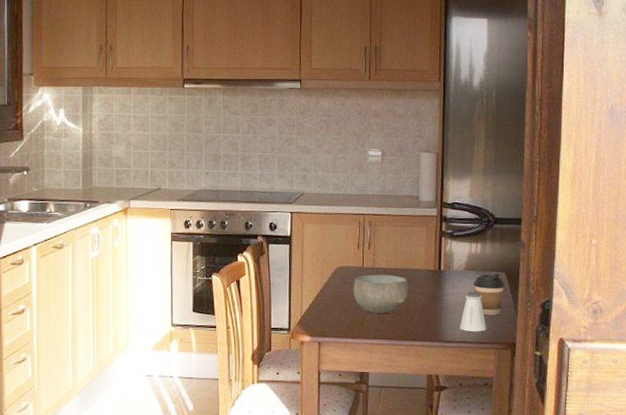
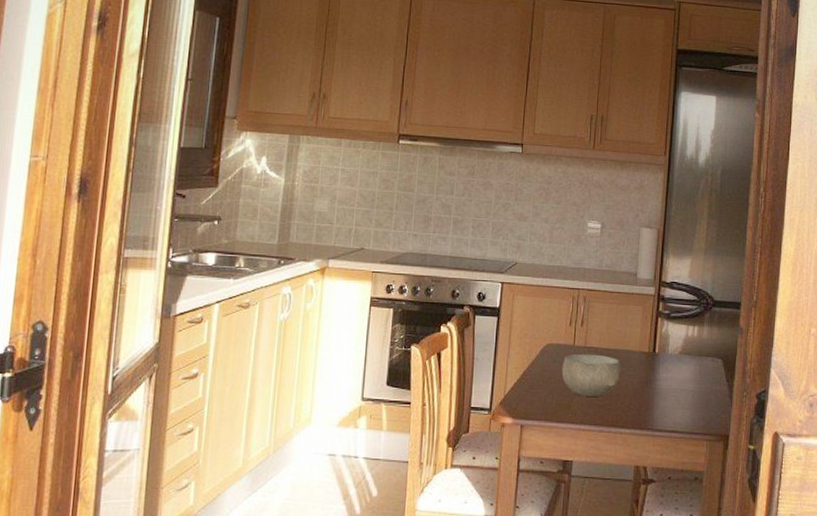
saltshaker: present [460,292,487,332] -> none [672,378,700,422]
coffee cup: present [474,273,506,316] -> none [689,359,722,405]

